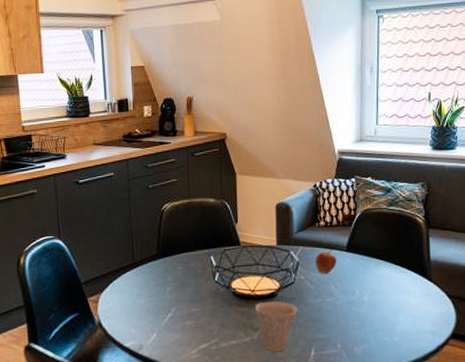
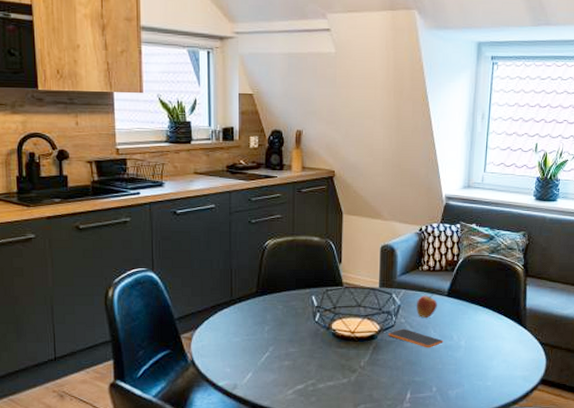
cup: present [255,300,298,351] -> none [354,343,396,393]
smartphone: none [288,285,345,305] -> present [388,329,443,348]

